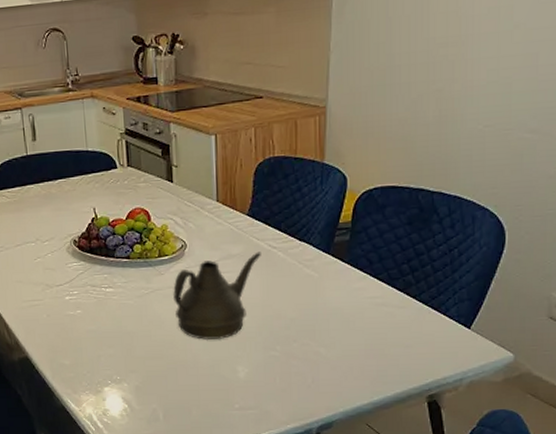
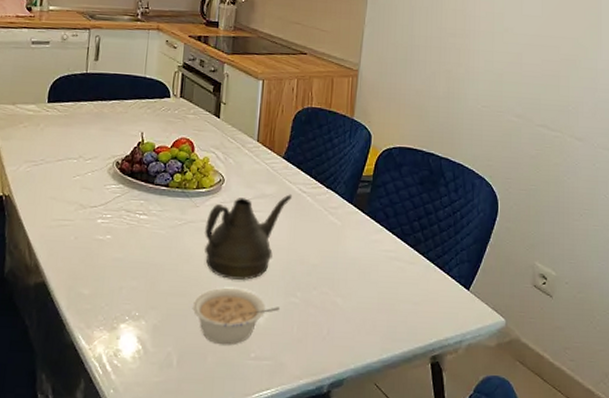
legume: none [170,347,259,399] -> present [192,287,280,345]

